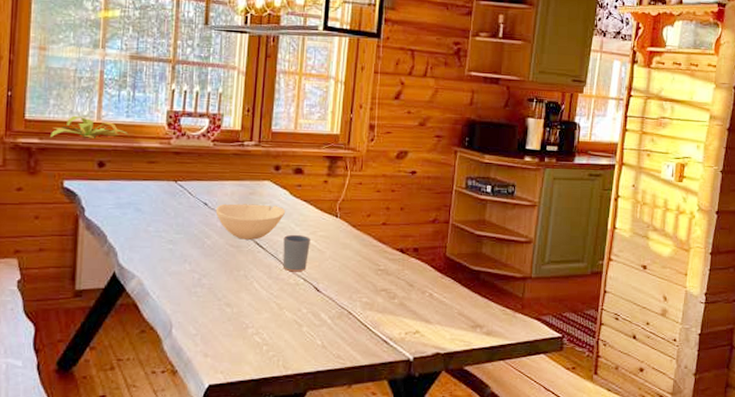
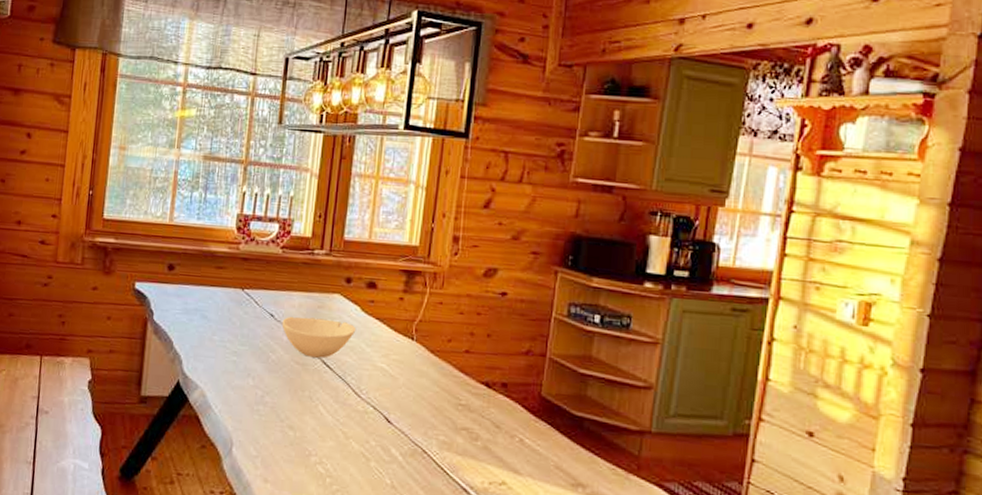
plant: present [51,115,130,140] -> none [125,216,200,241]
mug: present [282,235,310,272] -> none [350,356,382,399]

